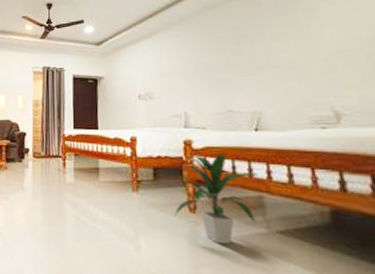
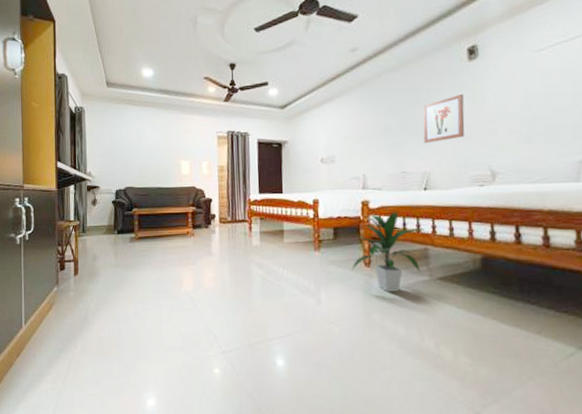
wall art: none [249,29,299,81] -> present [423,93,465,143]

